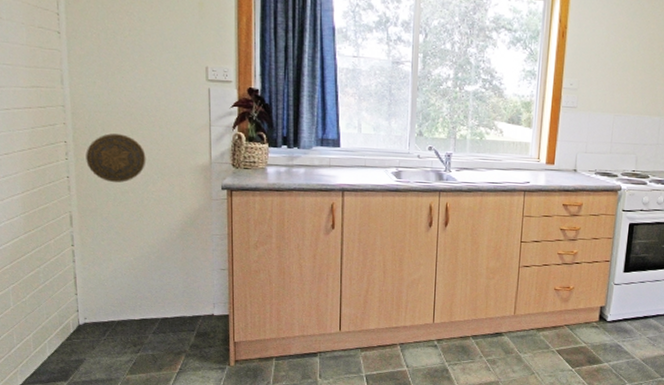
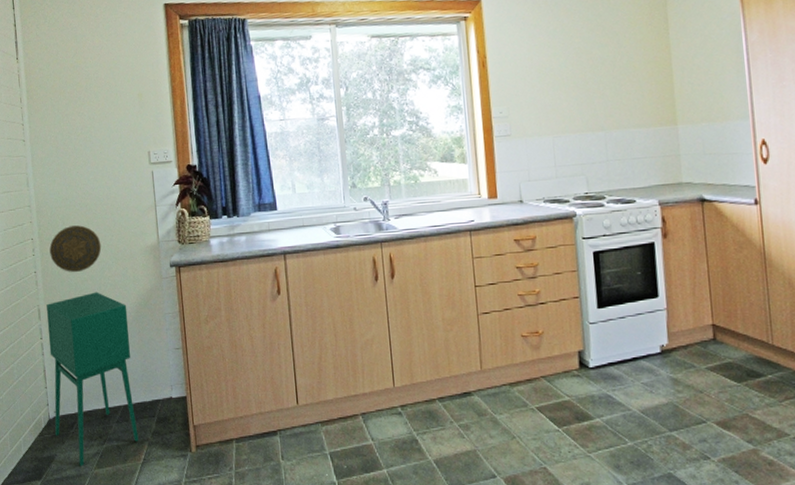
storage cabinet: none [80,205,176,371] -> present [46,292,139,466]

